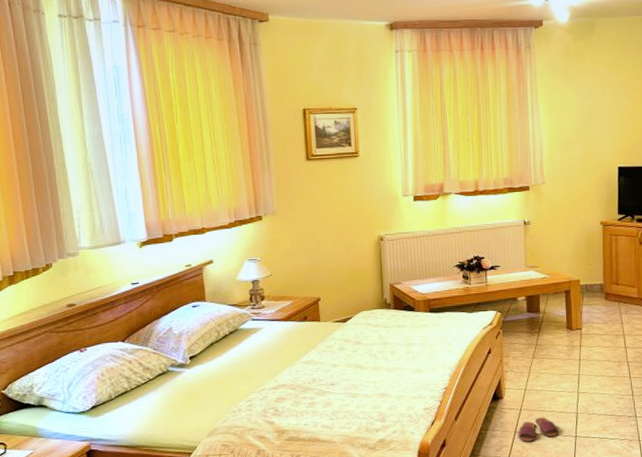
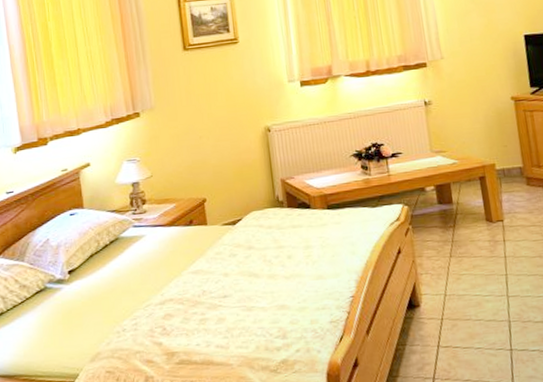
slippers: present [518,417,559,442] -> none [441,327,490,358]

